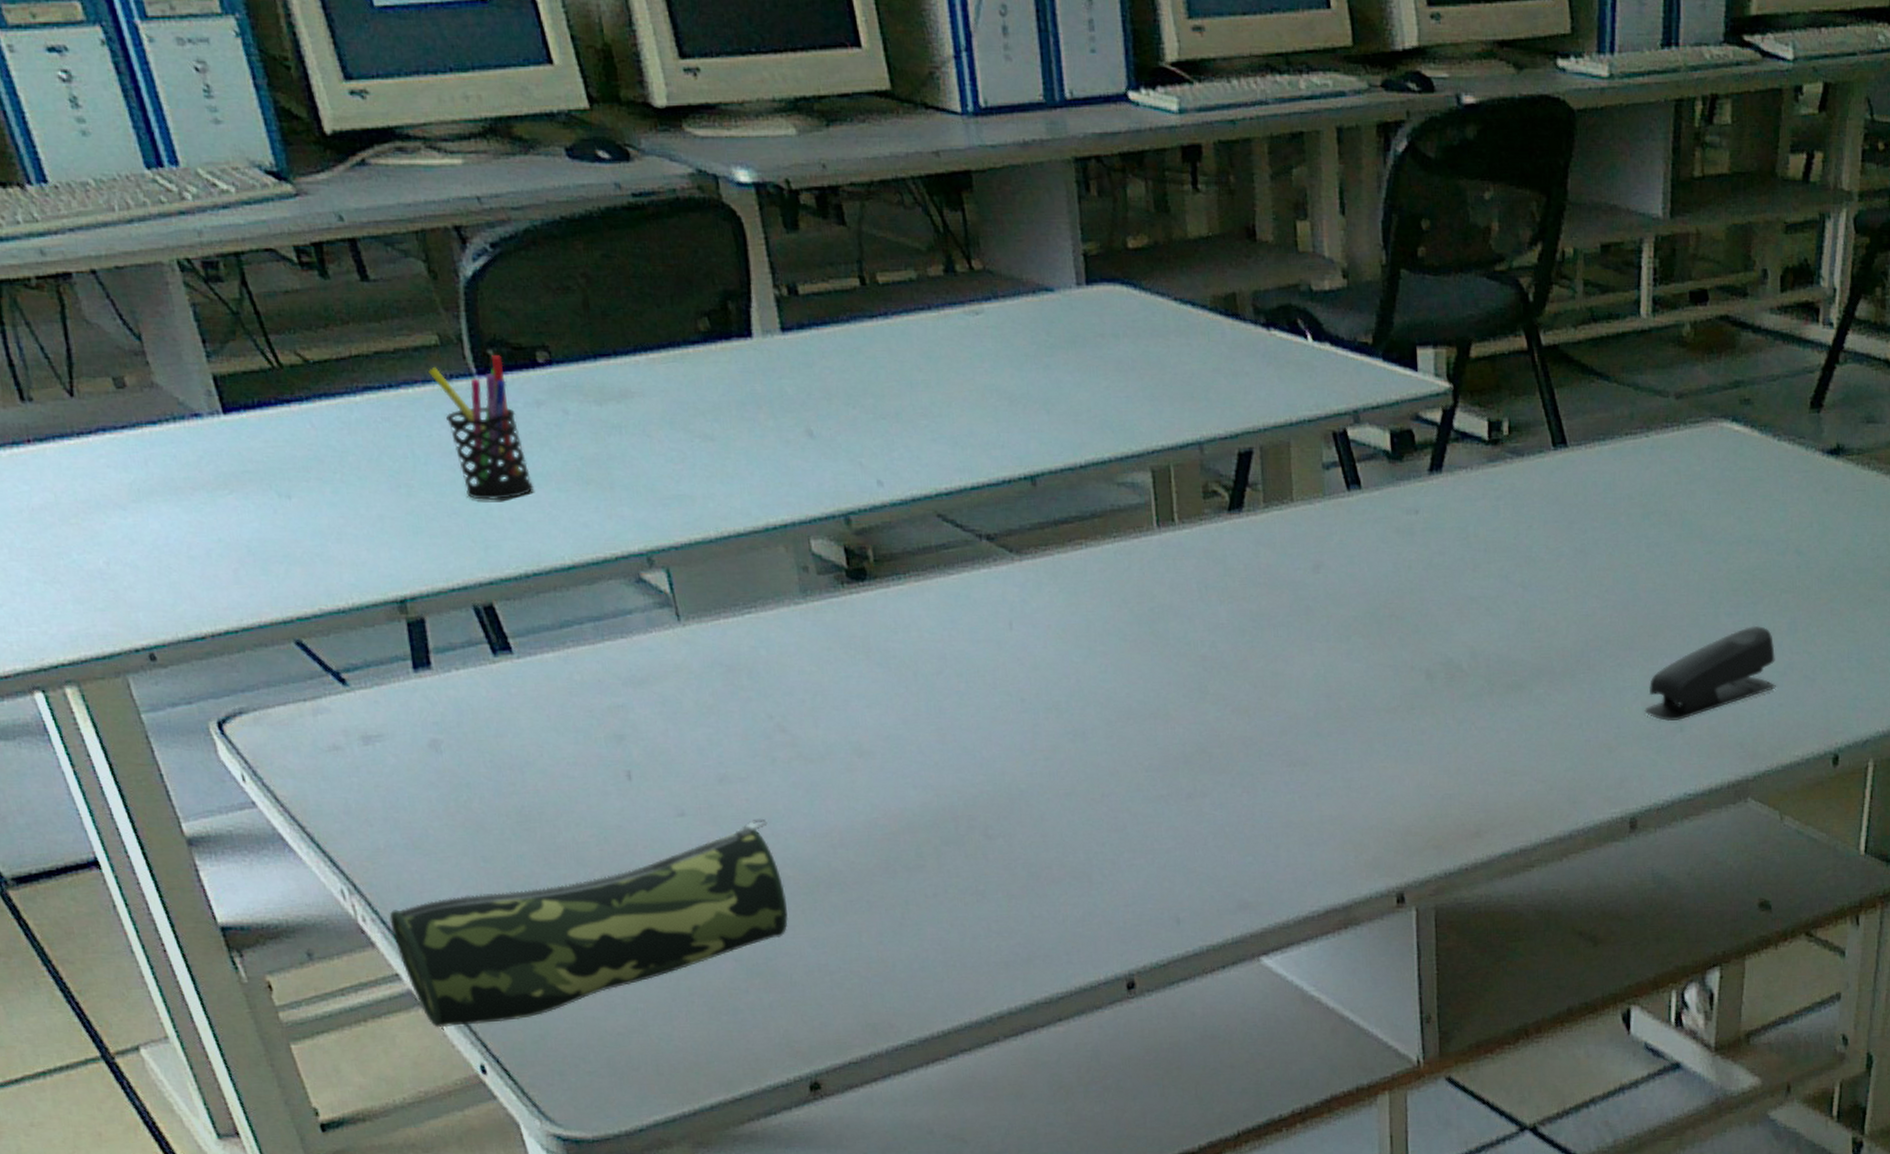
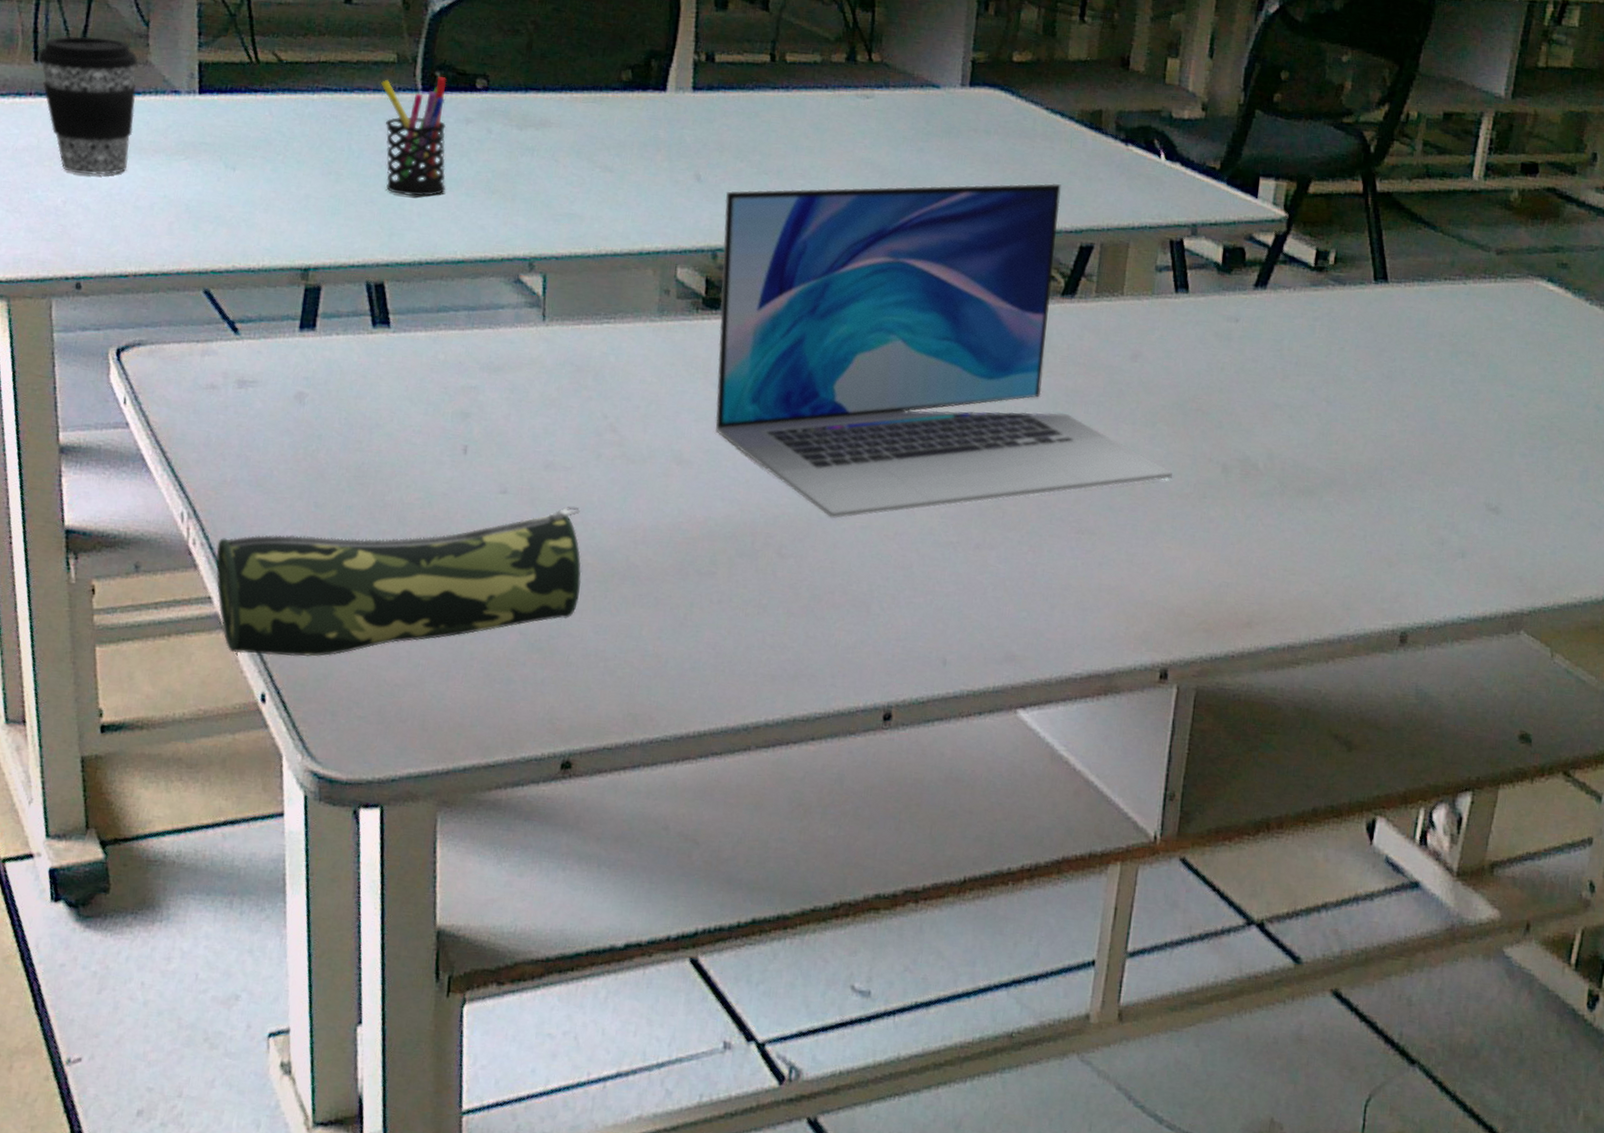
coffee cup: none [23,362,167,528] -> present [38,36,139,175]
laptop: none [844,384,1376,790] -> present [715,182,1172,519]
stapler: present [1644,625,1776,721] -> none [1429,469,1565,547]

